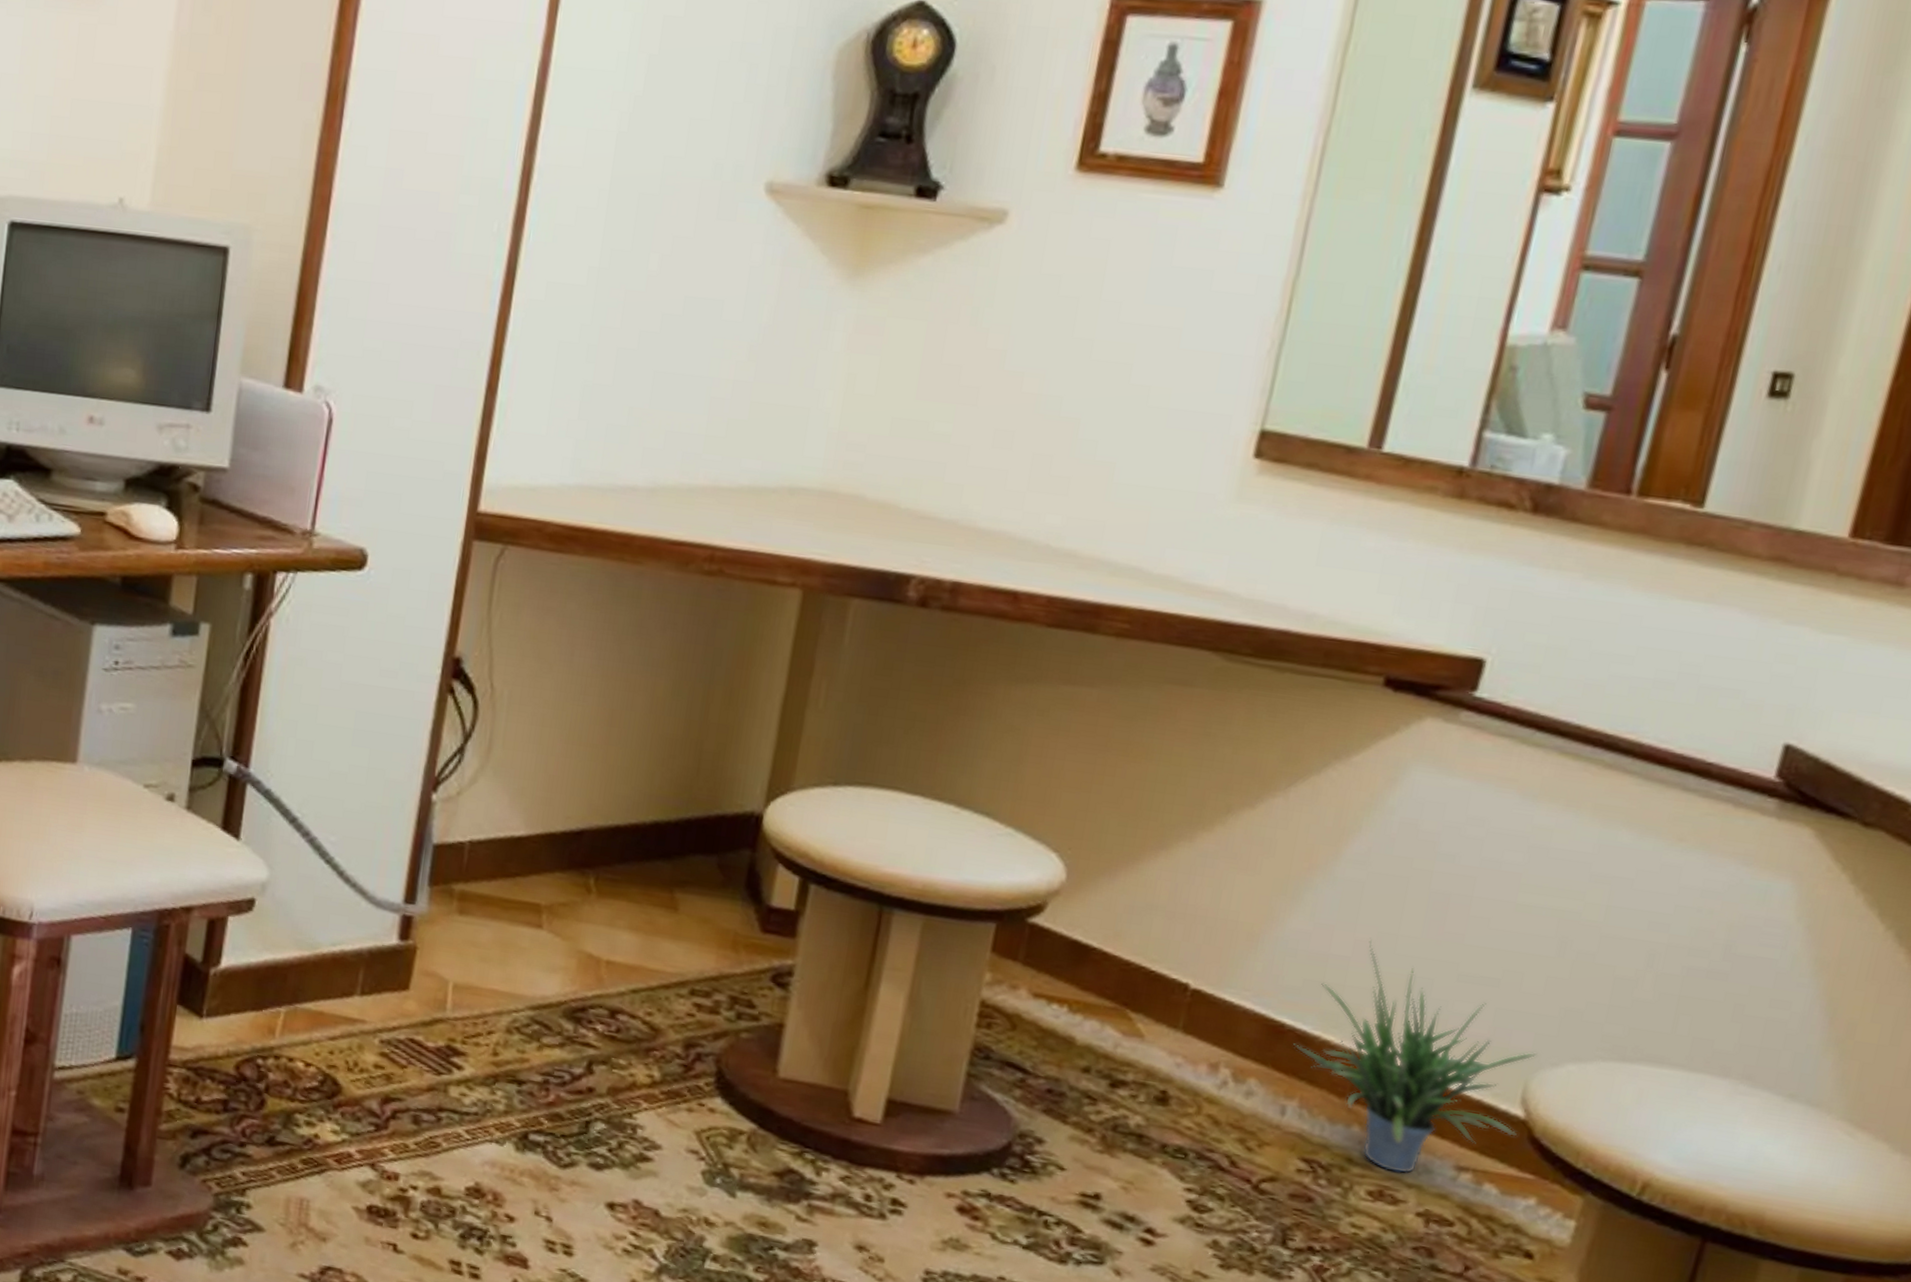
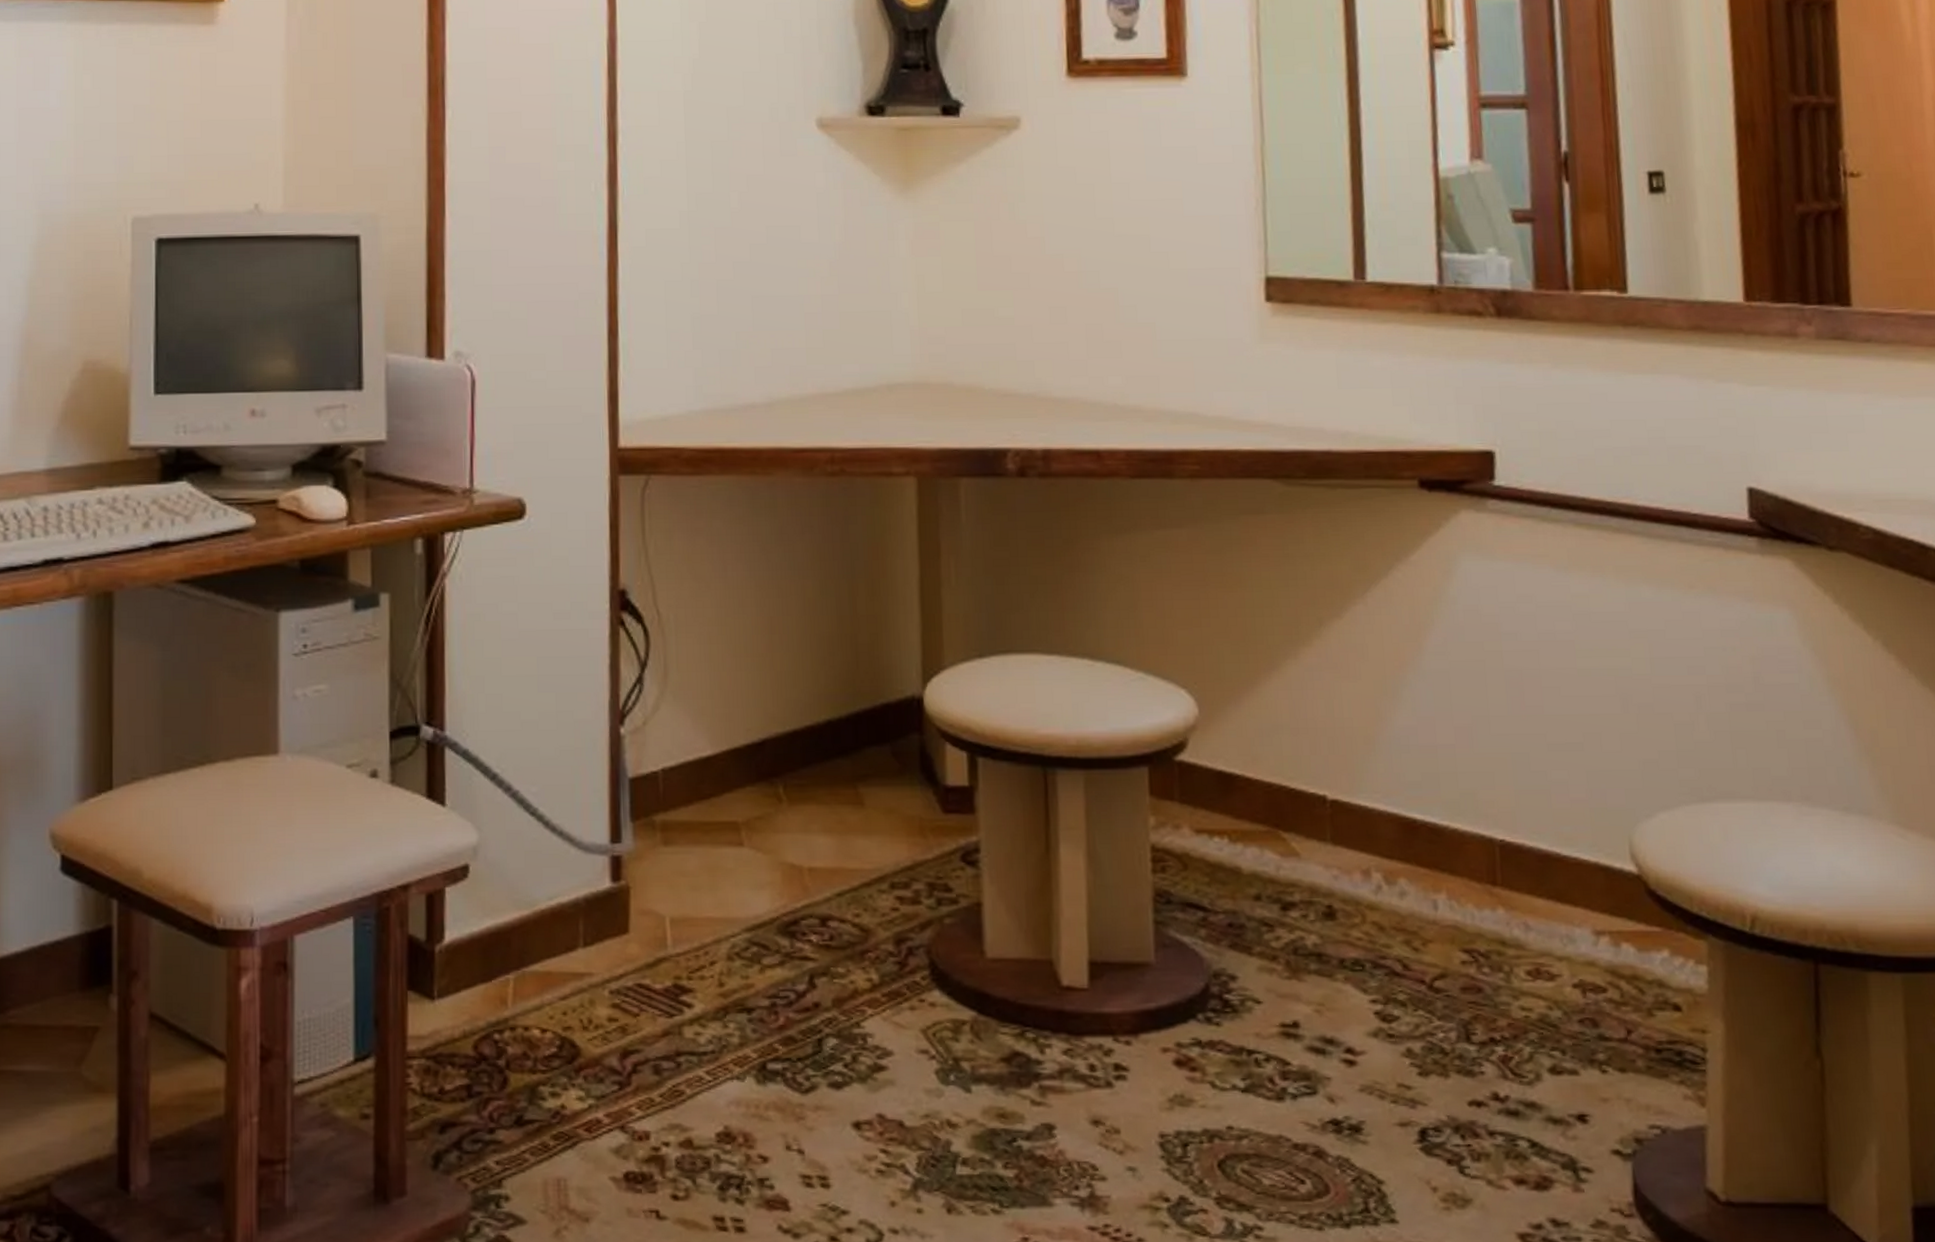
potted plant: present [1293,937,1538,1174] -> none [1428,723,1636,948]

